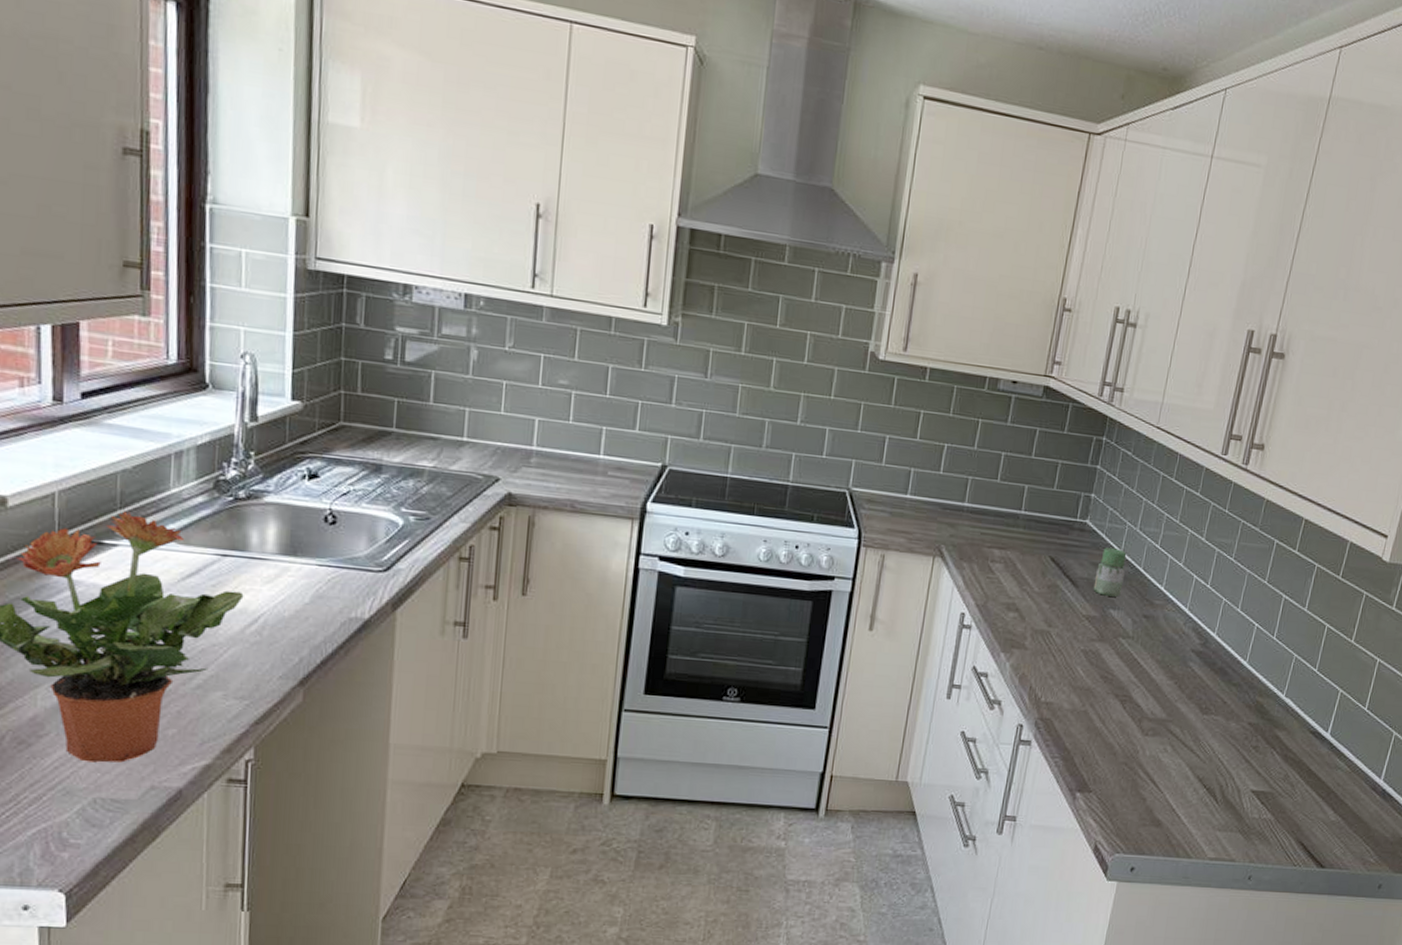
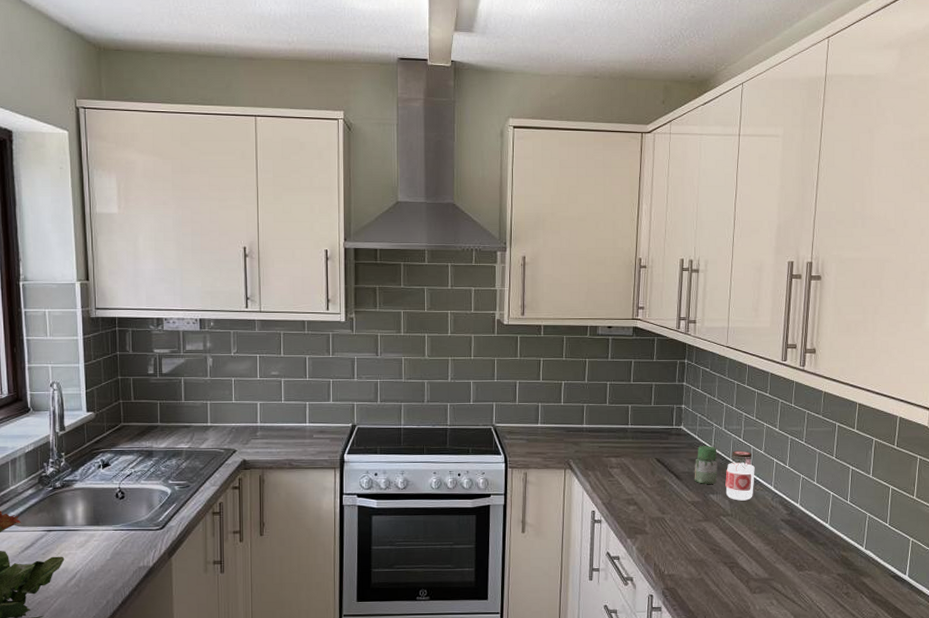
jar: none [1129,559,1170,622] -> present [725,450,755,501]

